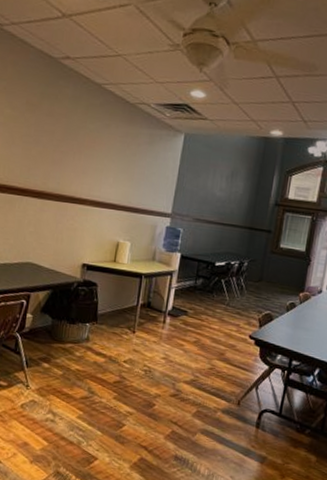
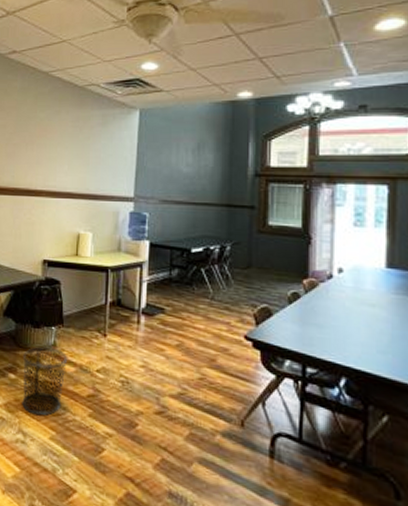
waste bin: none [53,339,99,399] -> present [22,346,68,416]

